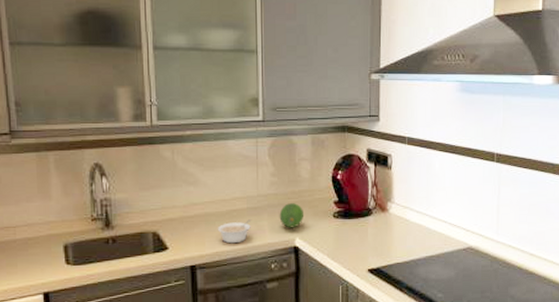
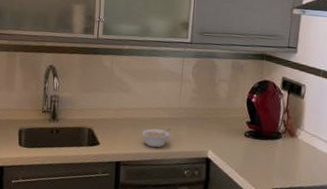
fruit: present [279,203,305,228] -> none [196,118,219,141]

